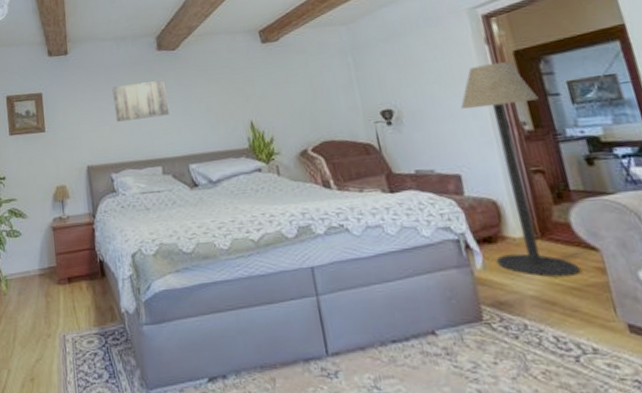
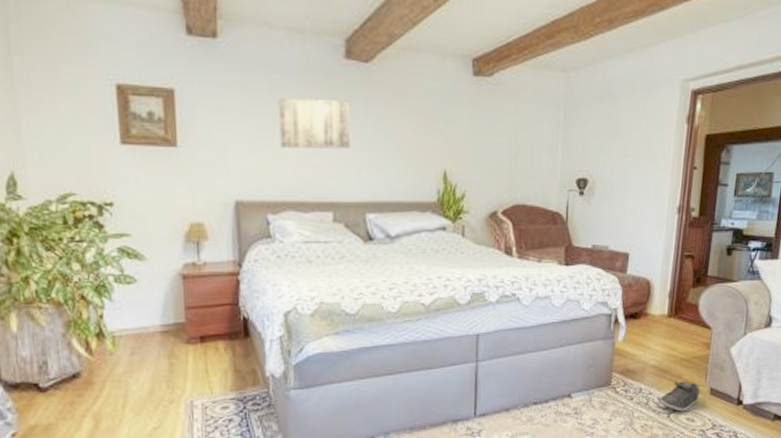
floor lamp: present [461,62,581,278] -> none [635,144,711,350]
shoe: none [556,315,615,355] -> present [660,381,700,412]

